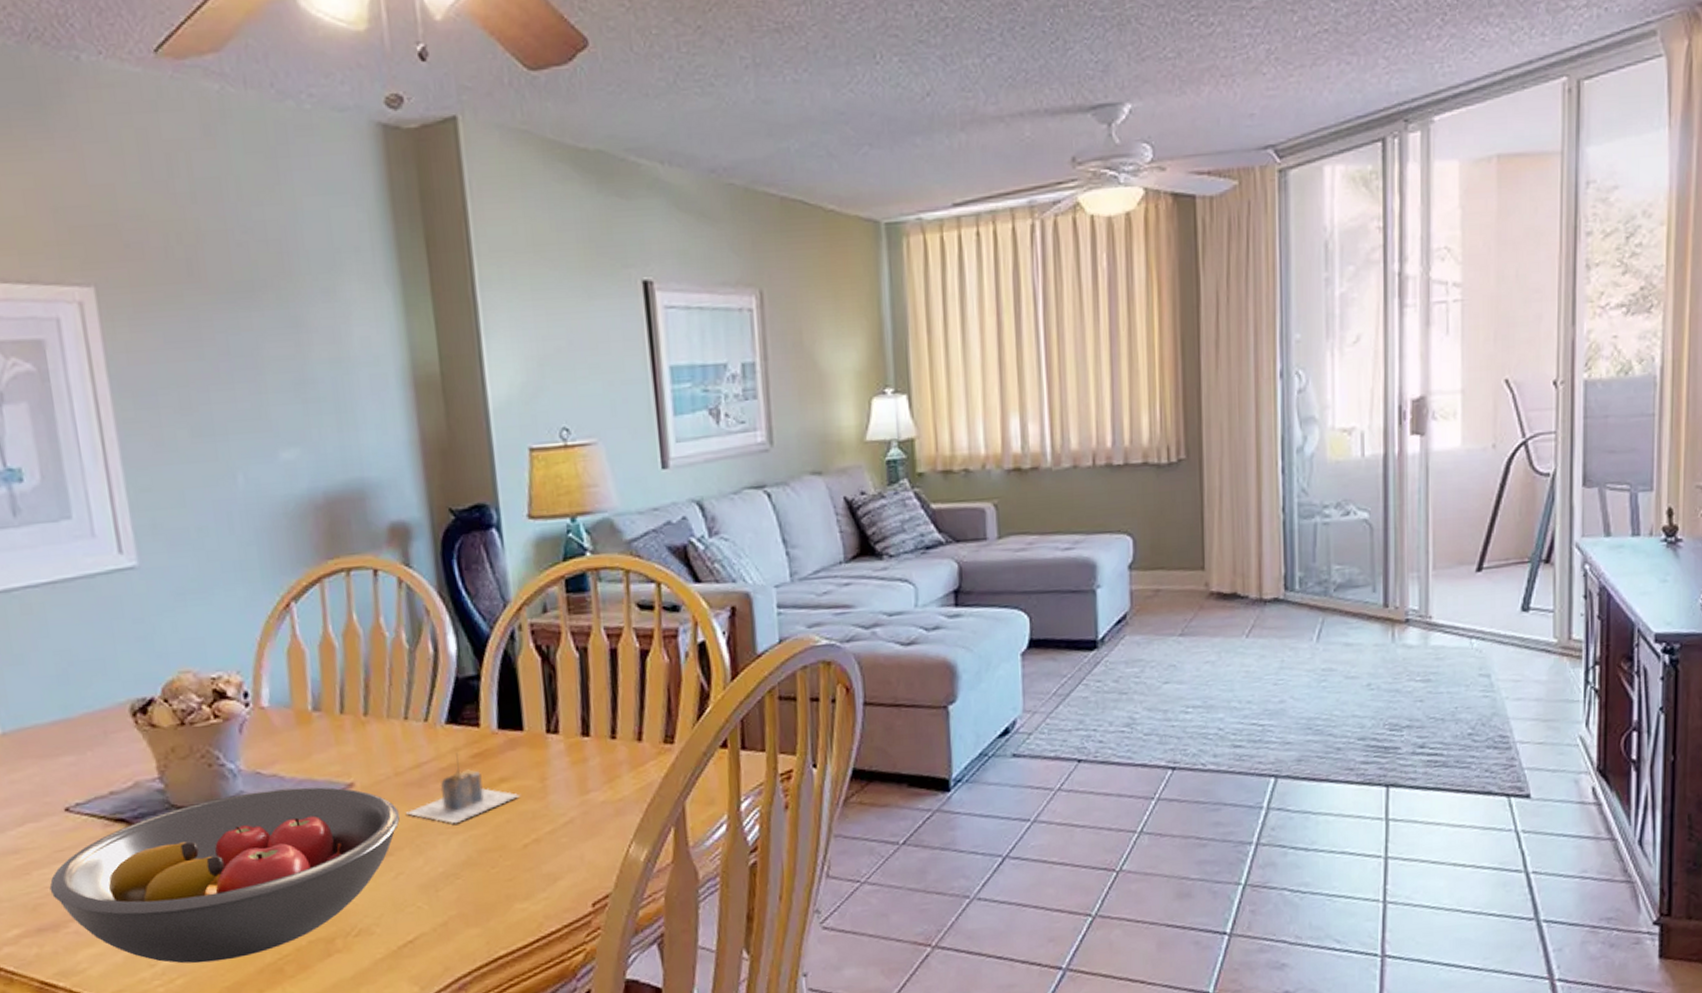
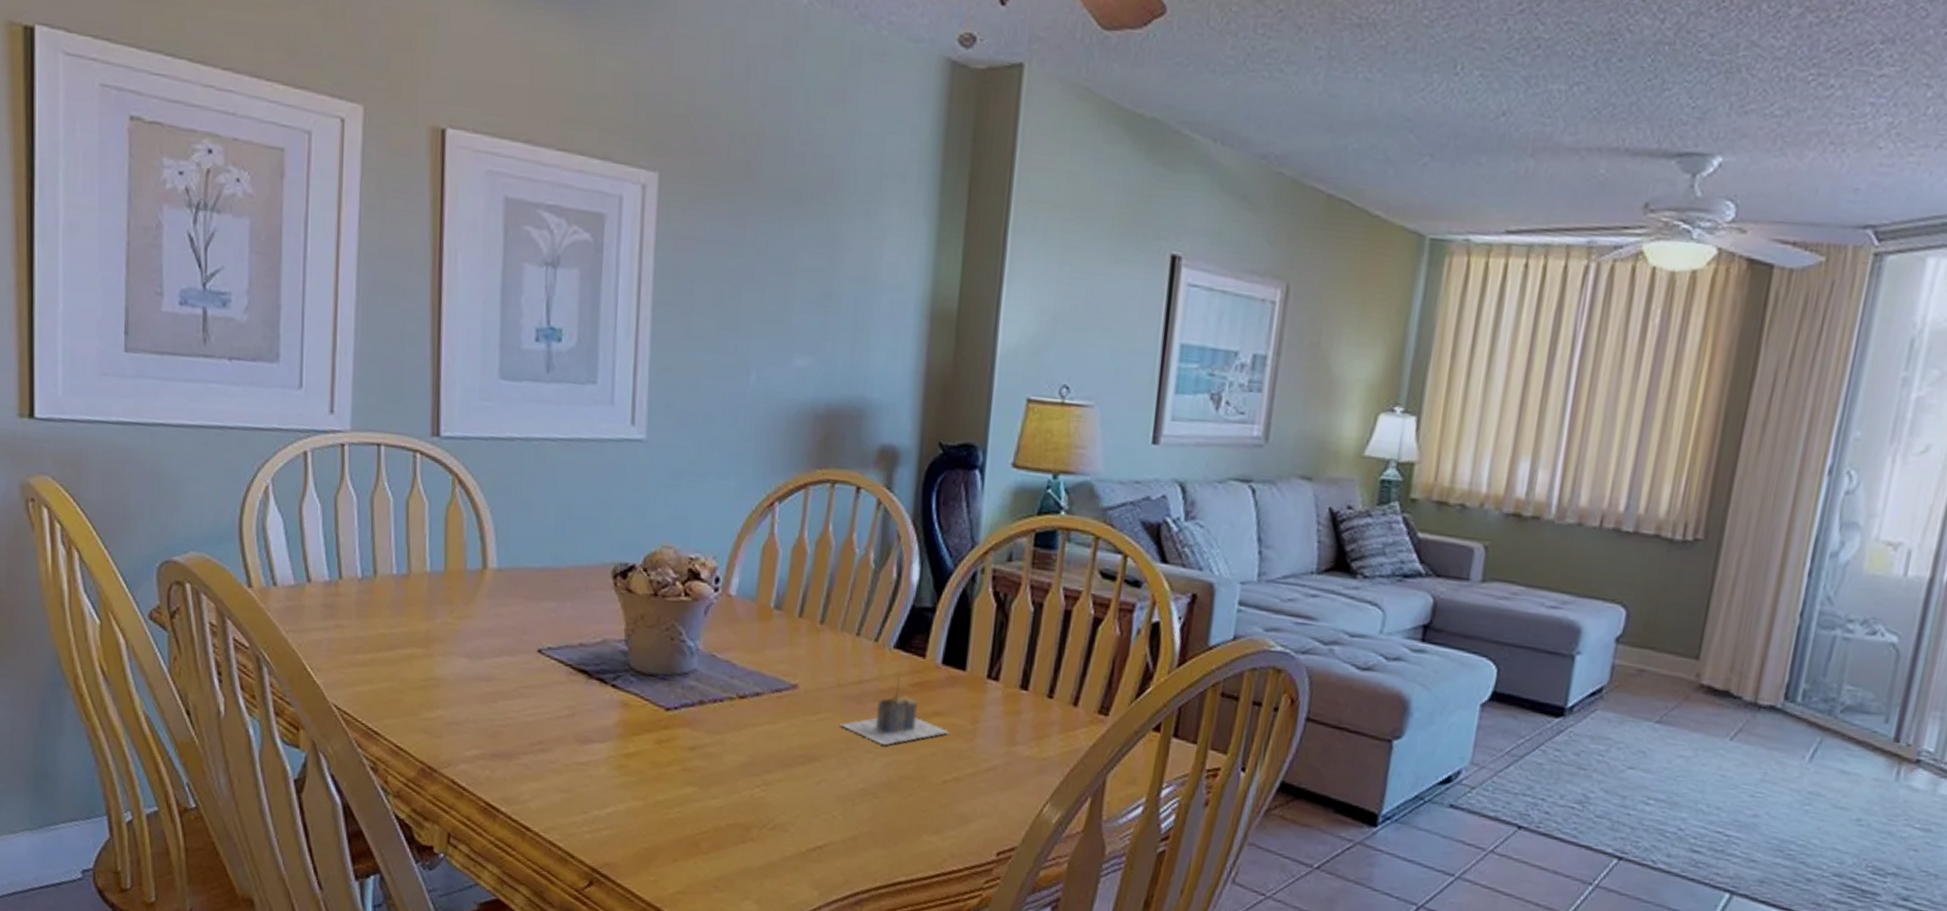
fruit bowl: present [49,787,400,964] -> none [510,671,834,824]

